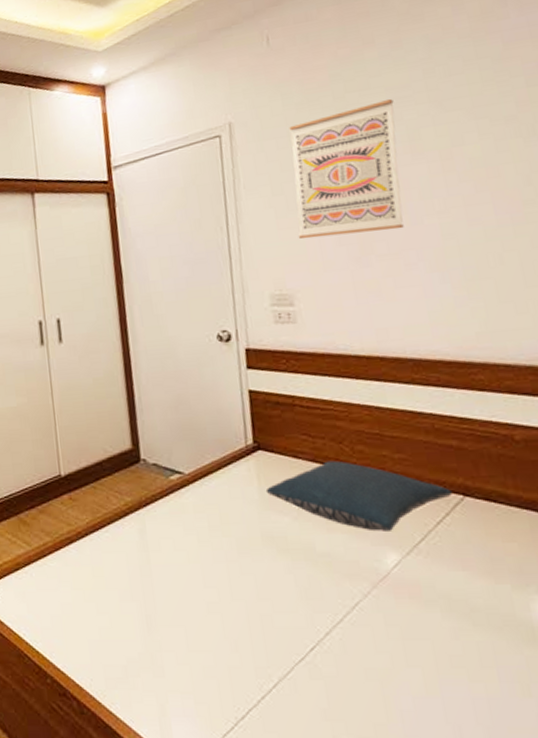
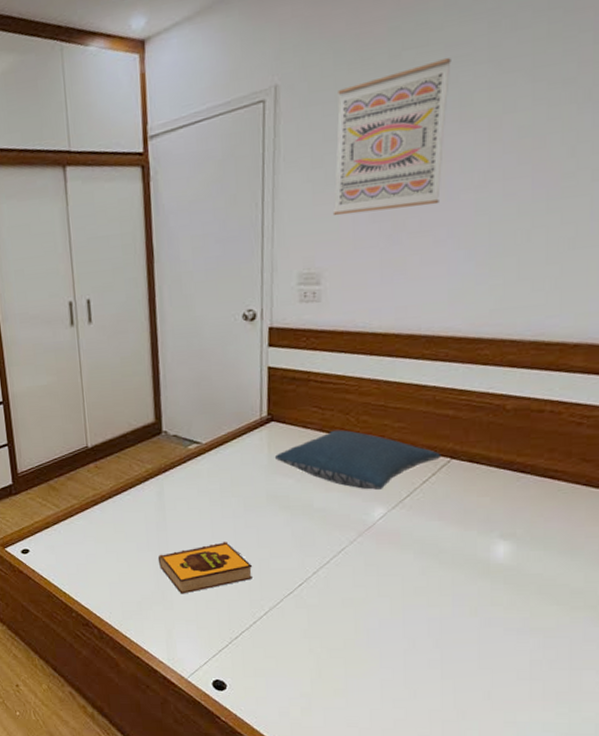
hardback book: none [143,592,255,657] -> present [157,542,253,594]

